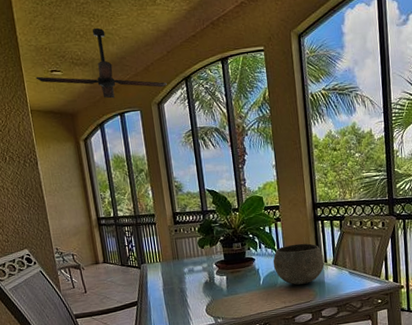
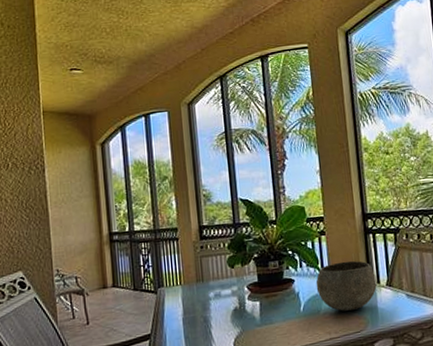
ceiling fan: present [35,27,167,99] -> none [52,24,199,99]

